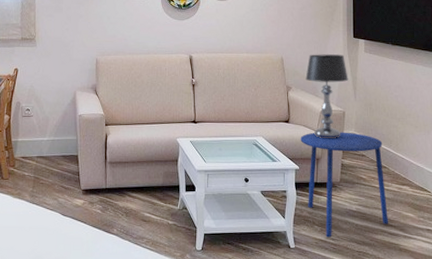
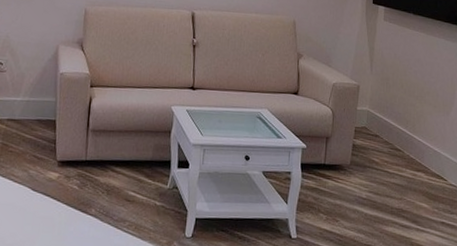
side table: present [300,132,389,238] -> none [309,107,401,228]
table lamp: present [305,54,348,139] -> none [318,19,365,116]

